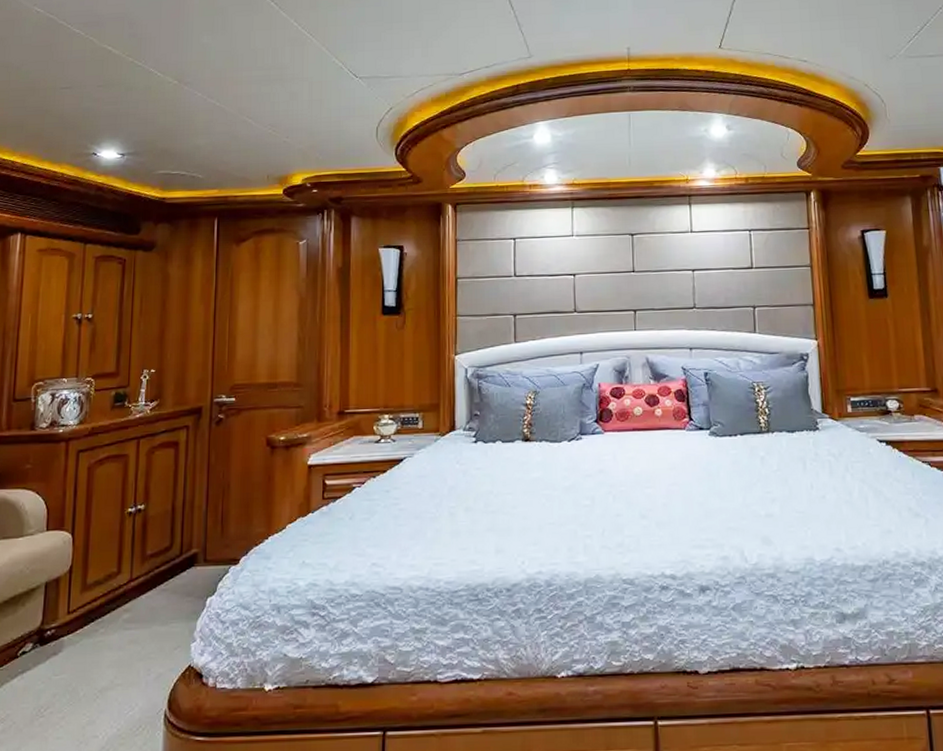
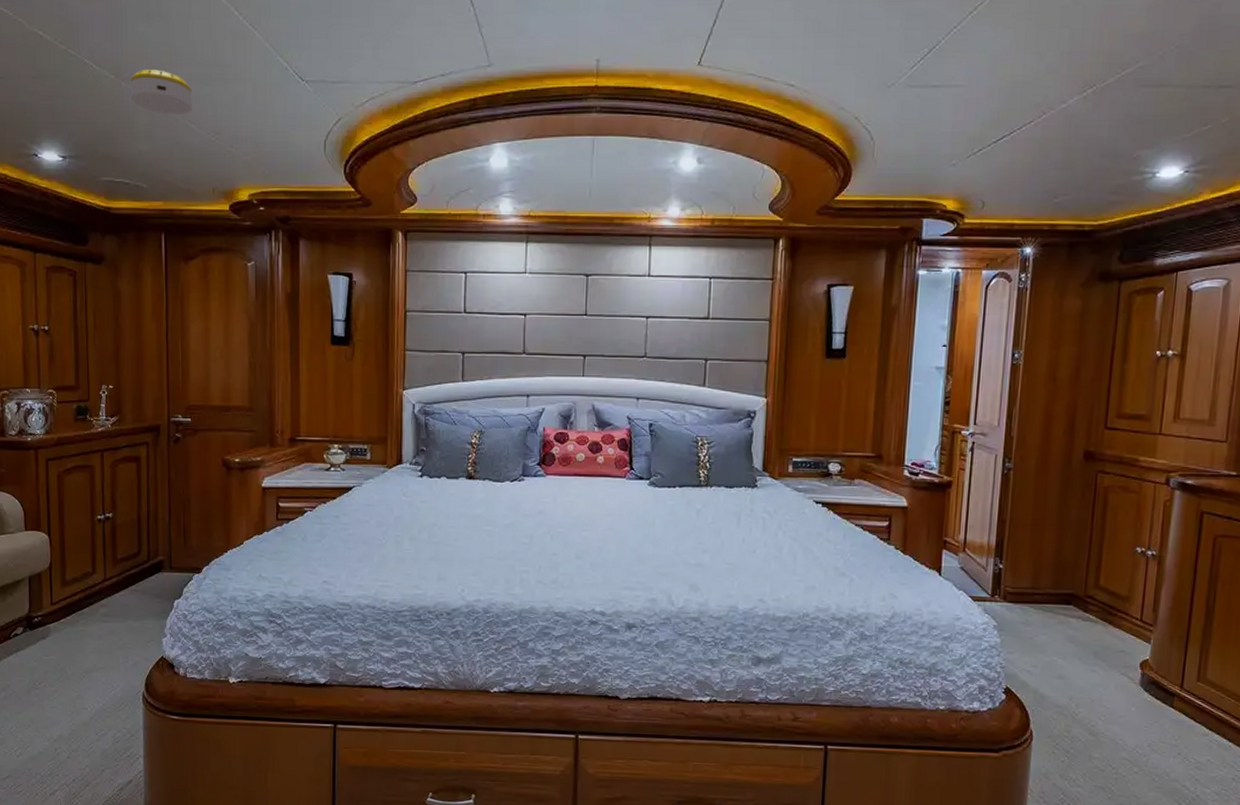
smoke detector: none [192,74,251,112] -> present [130,69,193,114]

